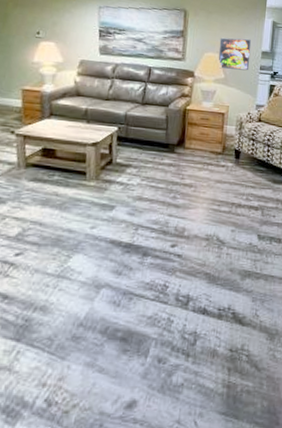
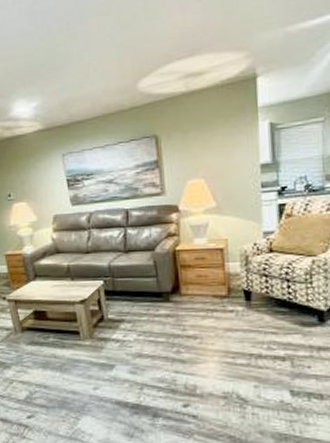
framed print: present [219,37,252,71] -> none [203,152,247,196]

